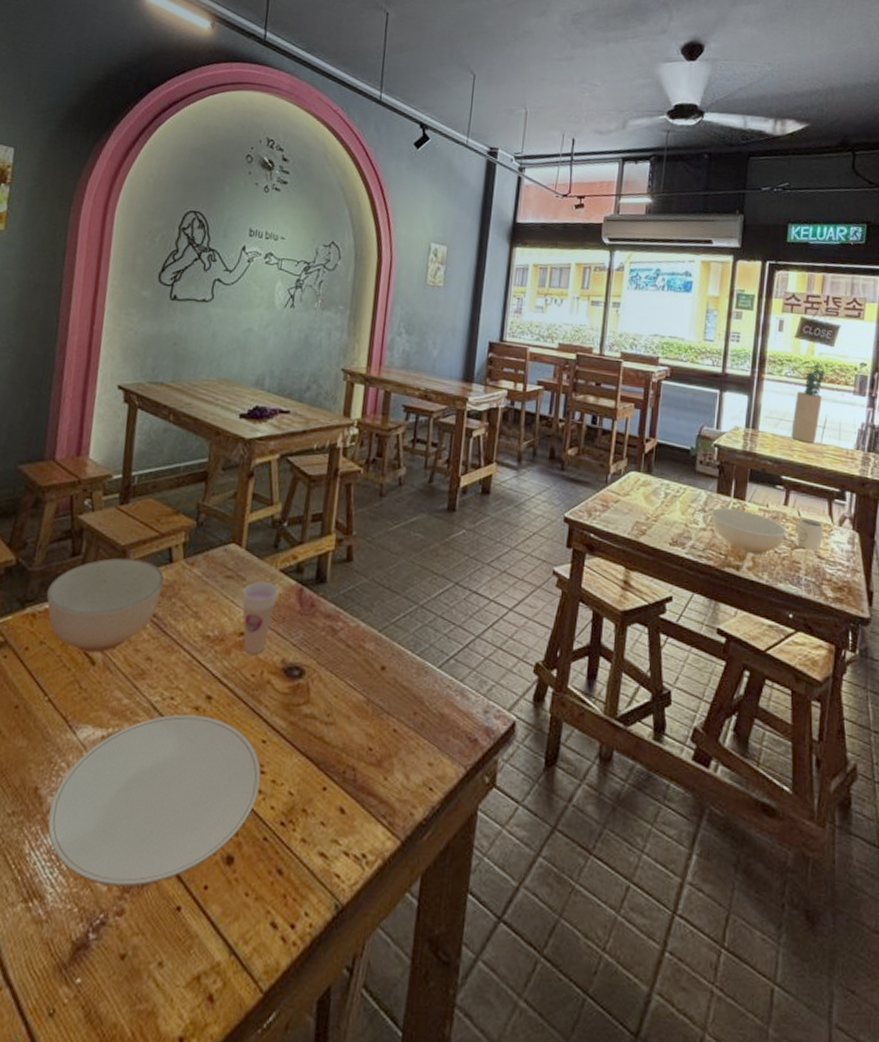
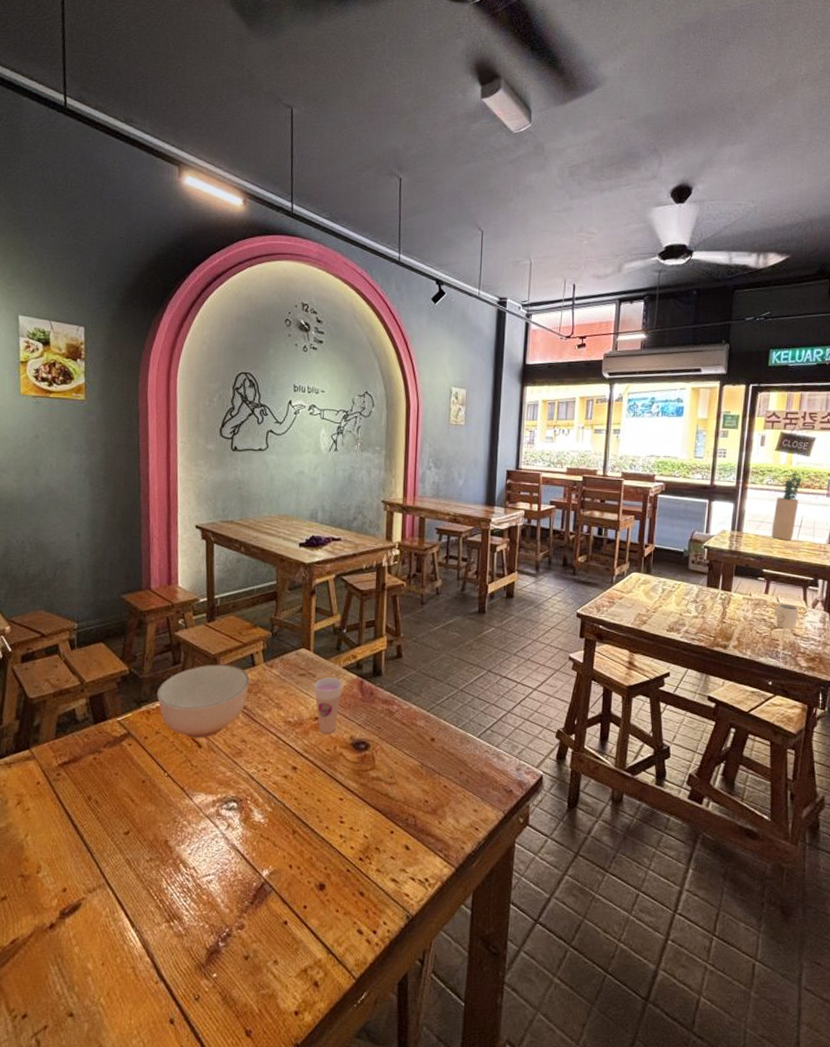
plate: present [47,713,261,887] -> none [178,781,341,909]
bowl: present [710,507,787,554] -> none [701,598,768,634]

